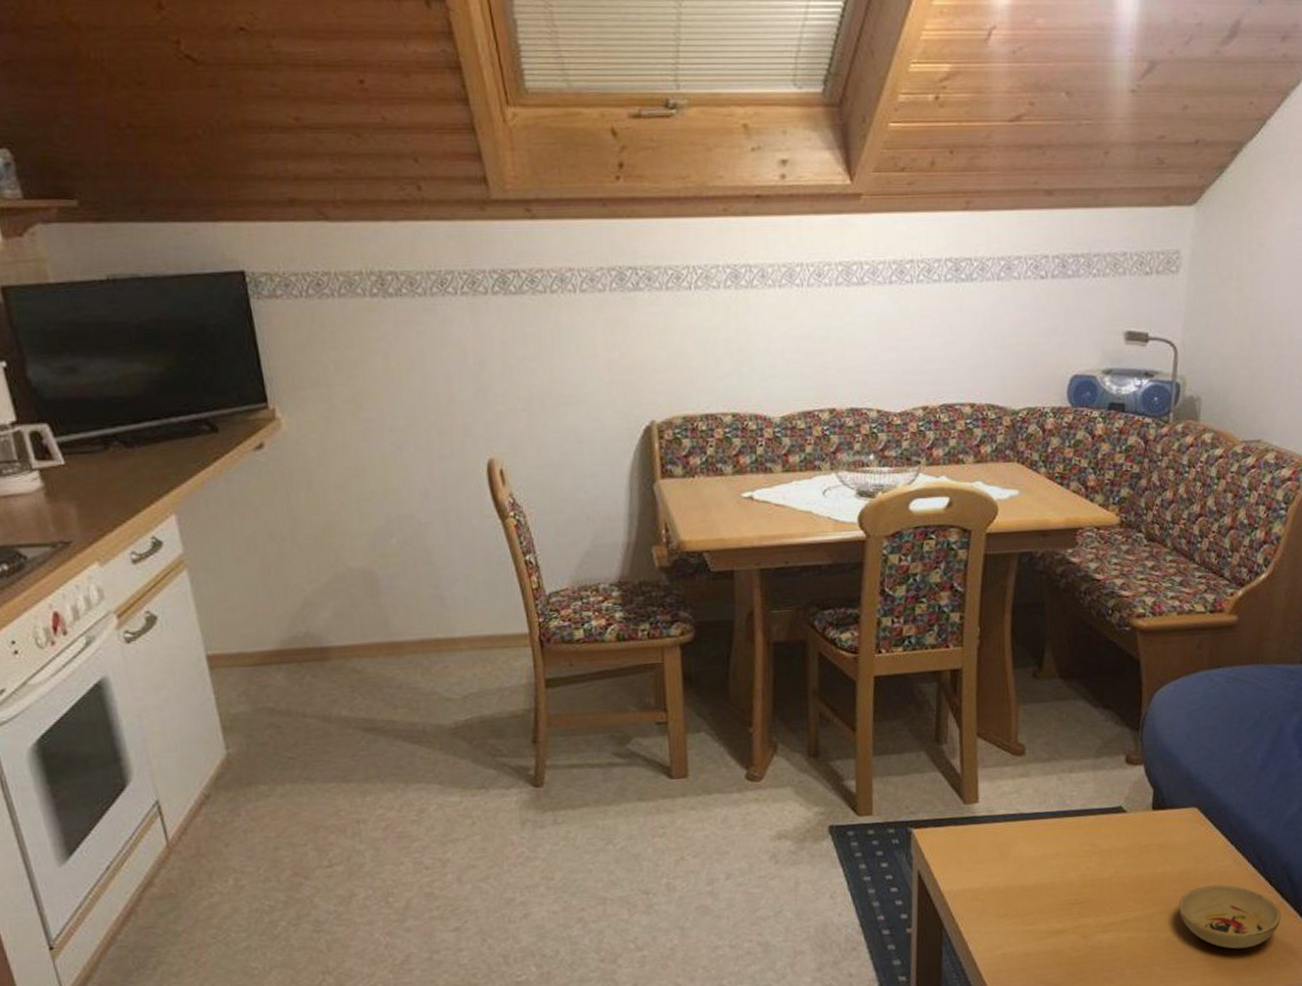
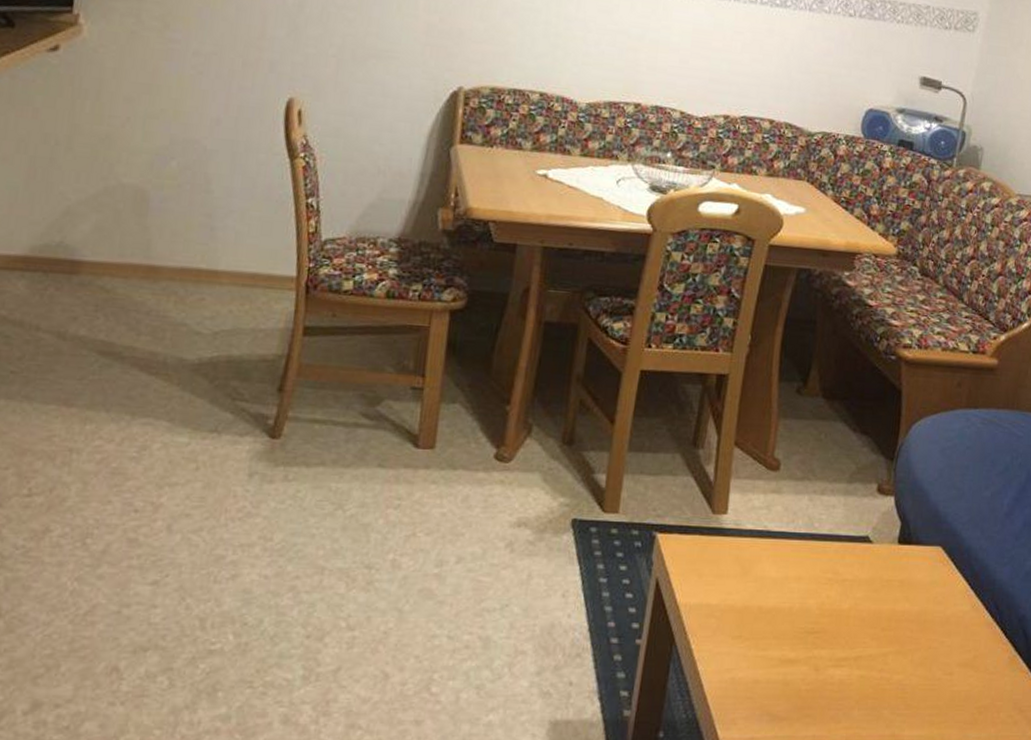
bowl: present [1178,884,1281,949] -> none [913,629,1013,701]

